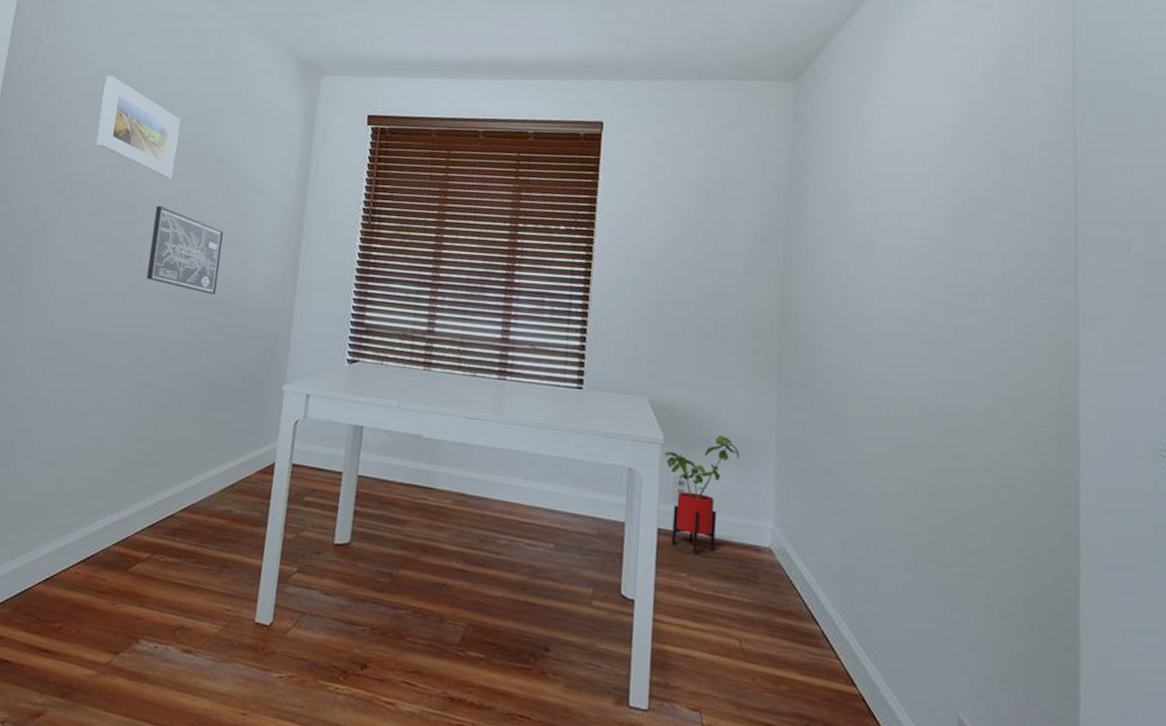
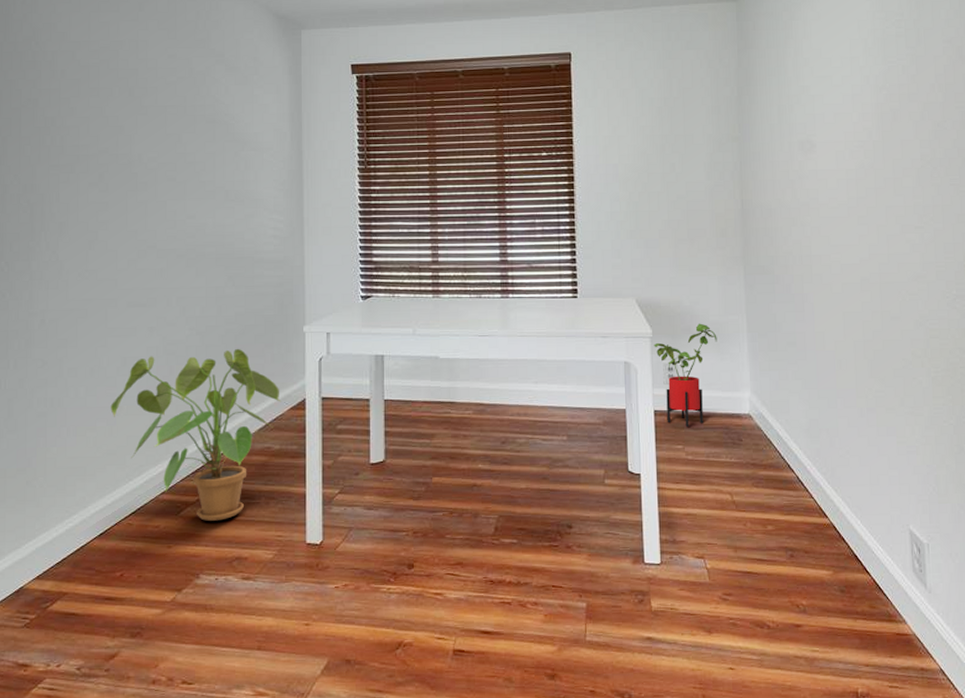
house plant: none [76,396,250,583] -> present [110,348,282,521]
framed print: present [96,76,181,179] -> none [83,46,167,143]
wall art: present [146,206,224,295] -> none [155,171,226,250]

